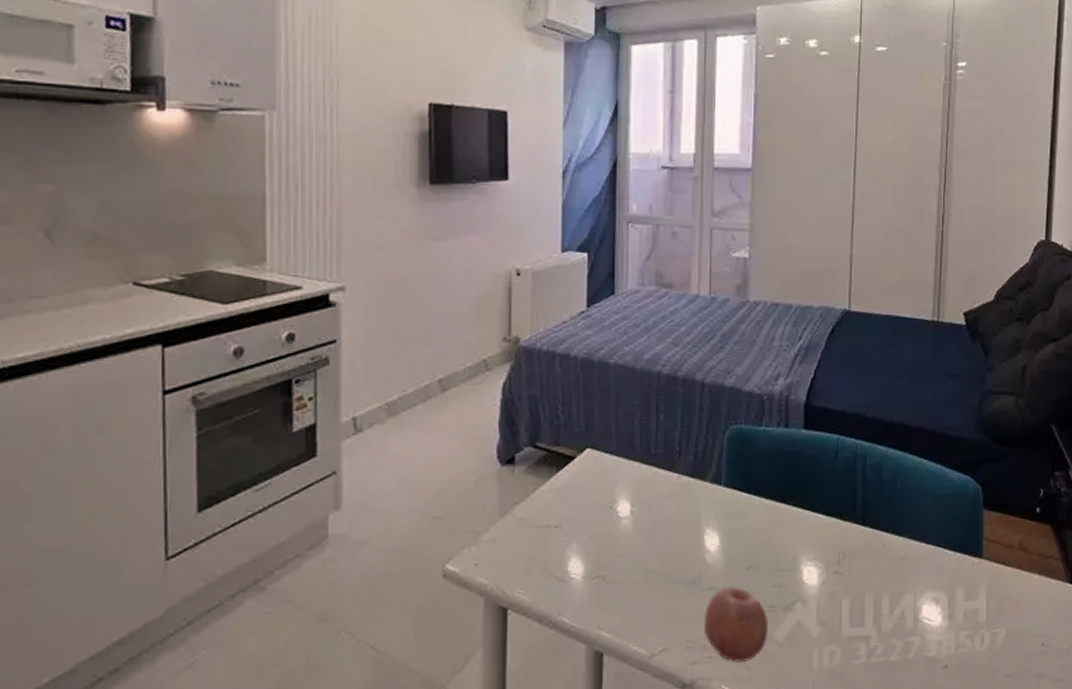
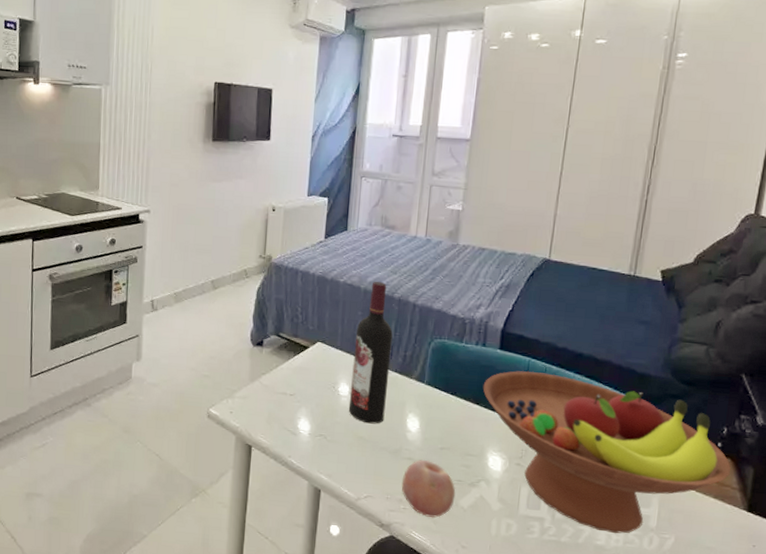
wine bottle: none [631,357,679,550] -> present [348,281,393,424]
fruit bowl: none [789,451,1051,639] -> present [482,371,731,534]

